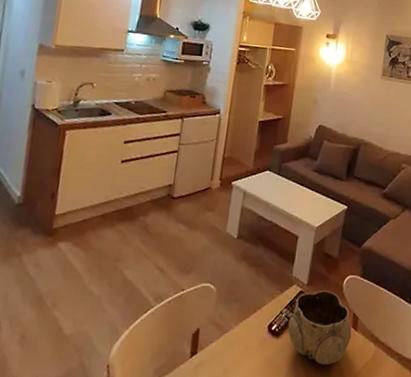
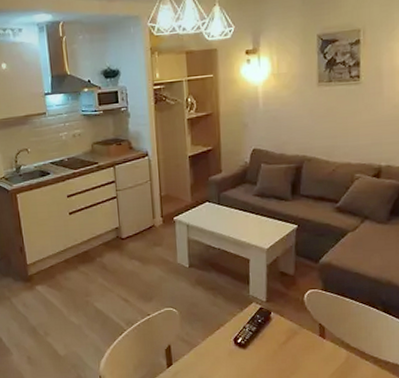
decorative bowl: present [288,290,352,366] -> none [253,305,320,370]

